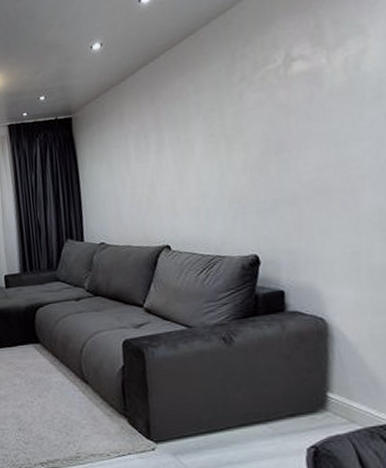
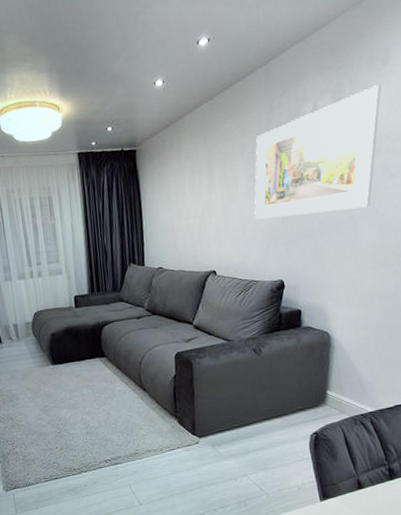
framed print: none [214,21,378,186] -> present [254,84,382,220]

